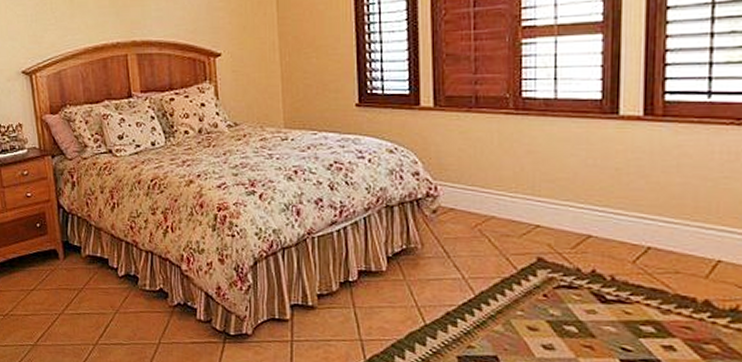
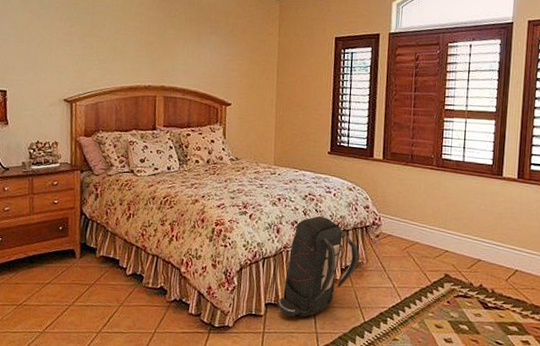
backpack: none [306,189,411,321] -> present [277,215,360,318]

